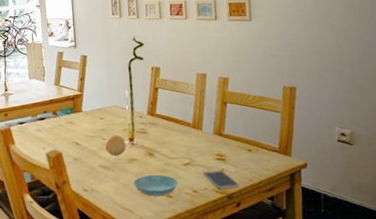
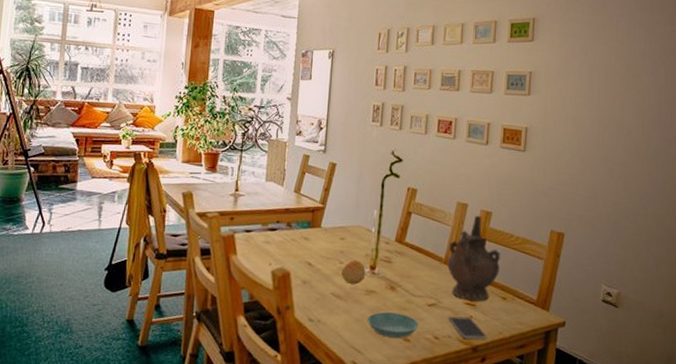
ceremonial vessel: none [194,82,242,156] -> present [447,215,501,302]

